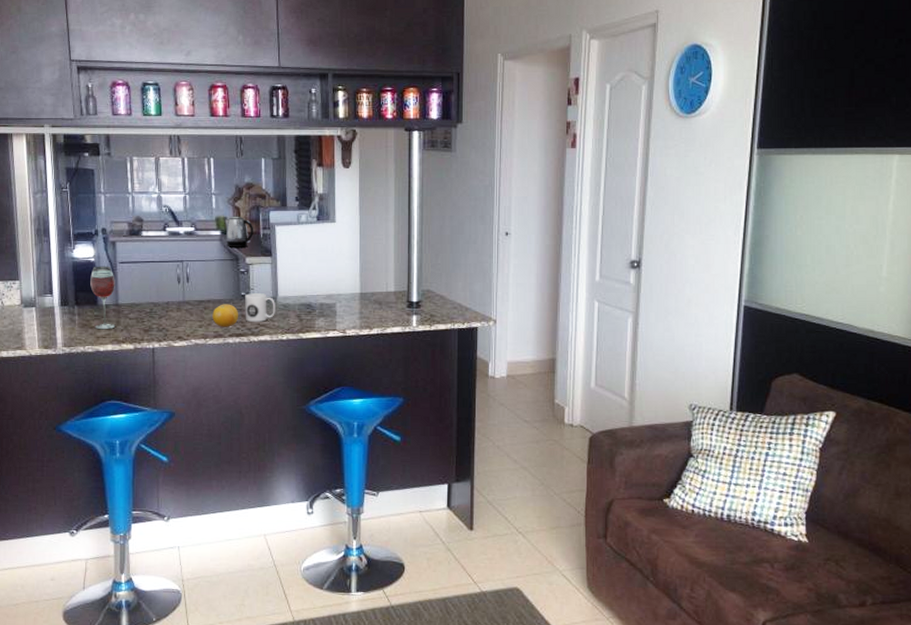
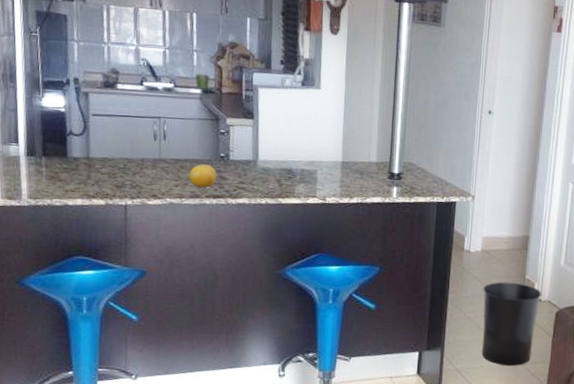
wineglass: present [90,266,116,330] -> none [60,116,87,184]
kettle: present [225,216,254,249] -> none [206,75,236,109]
mug: present [245,293,275,322] -> none [223,155,255,185]
waste bin: none [511,407,573,496] -> present [481,282,542,366]

